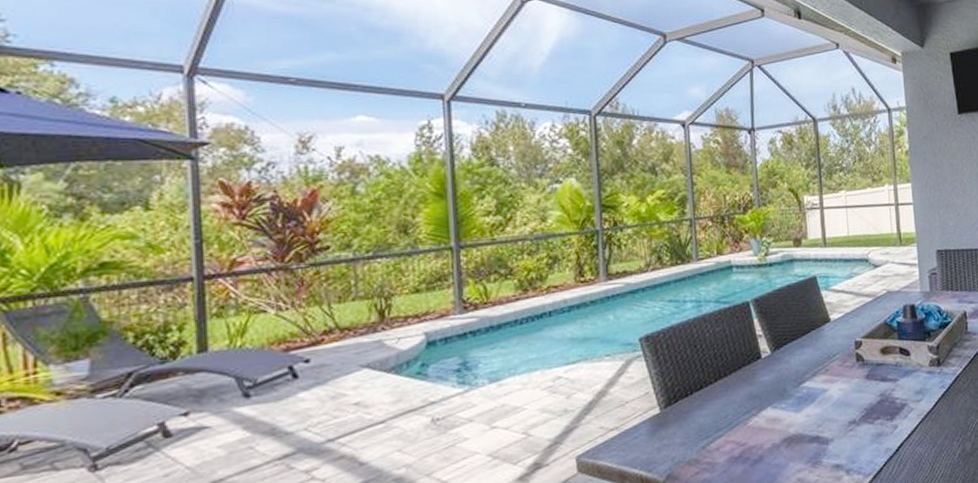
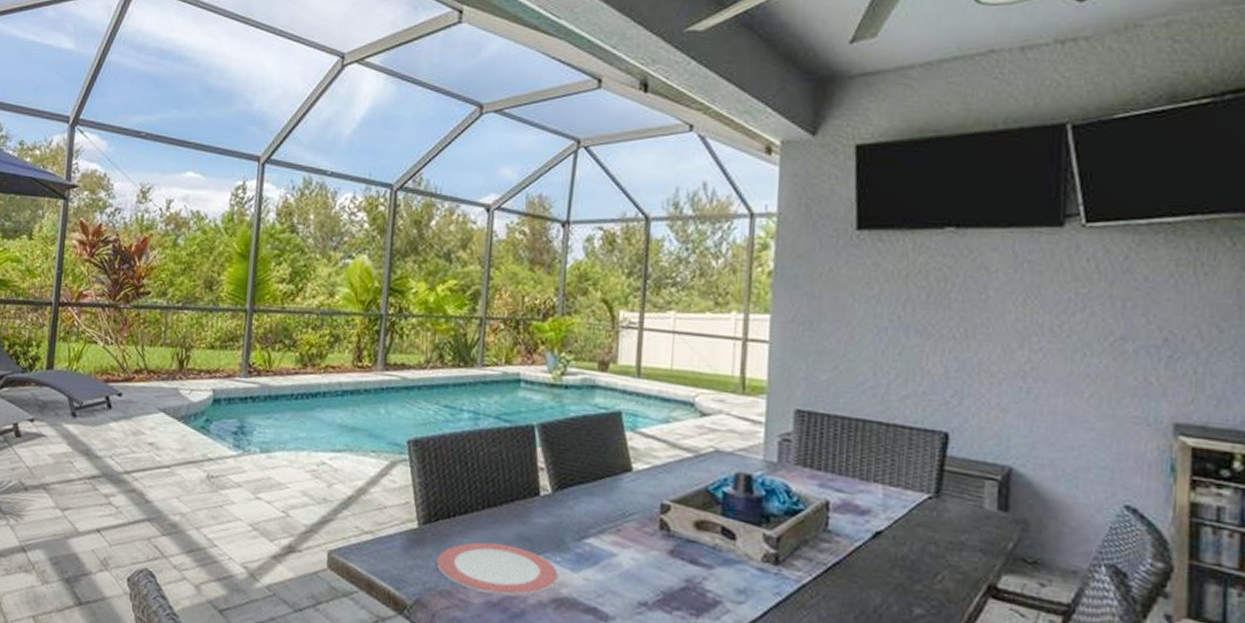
plate: none [682,405,785,452] -> present [437,542,558,596]

